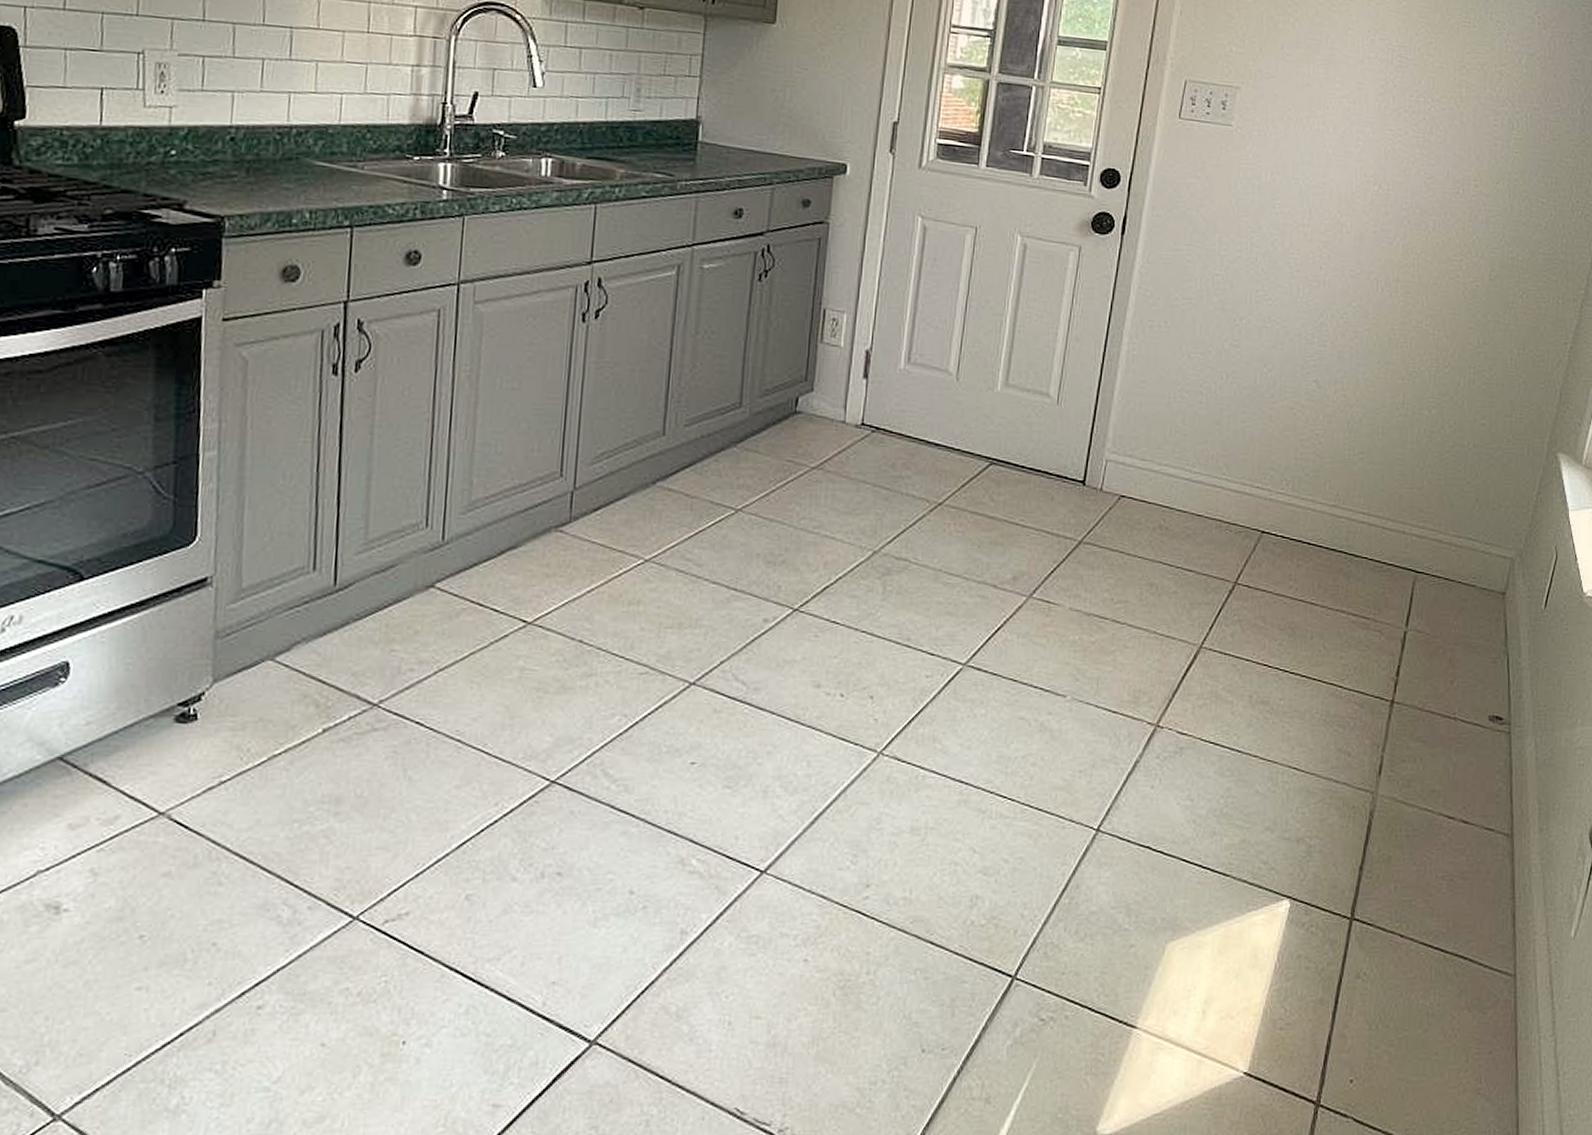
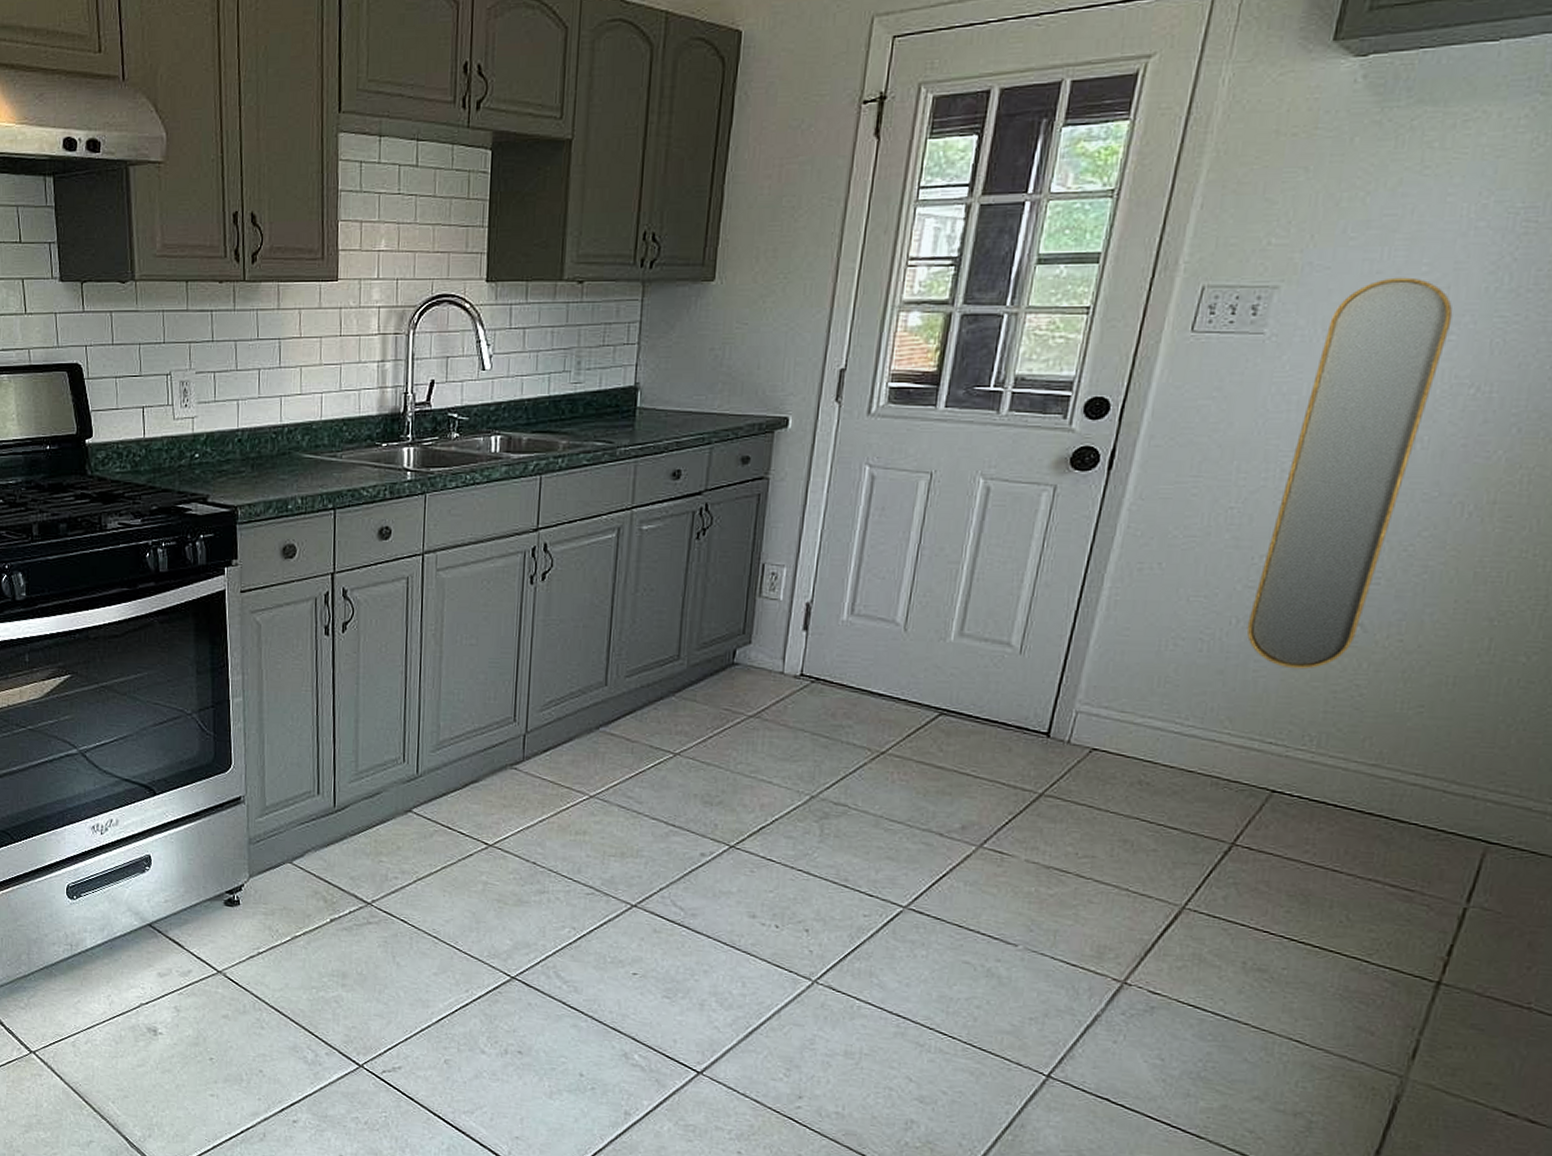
home mirror: none [1234,90,1359,420] -> present [1246,277,1453,669]

